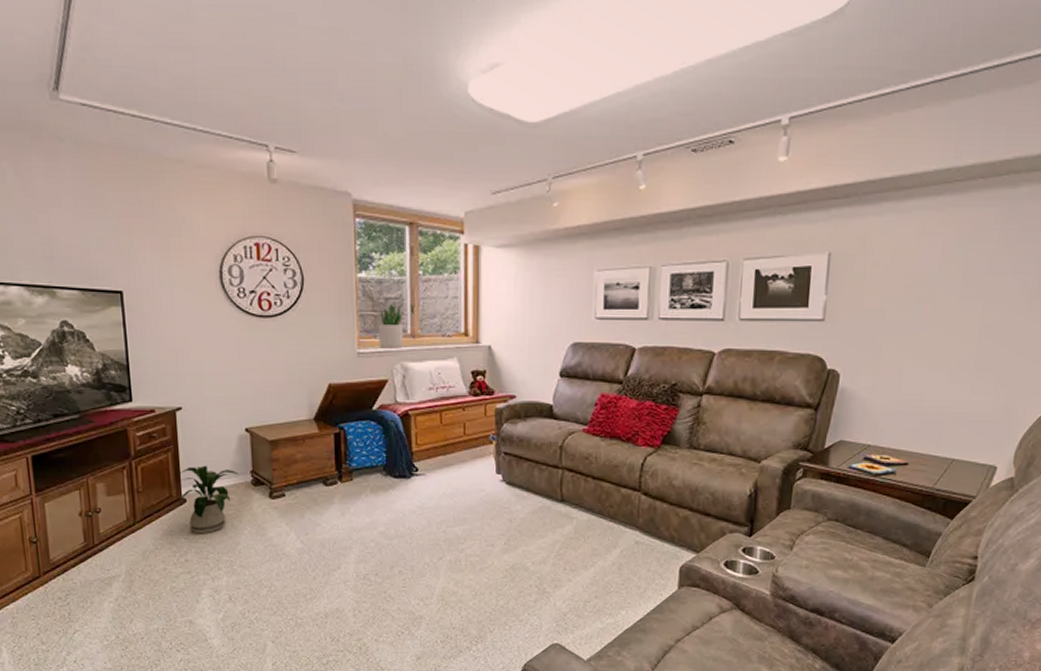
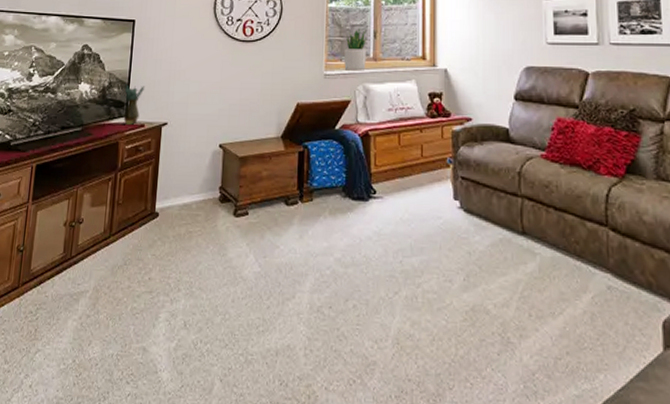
vase: none [121,366,149,410] -> present [122,84,146,125]
house plant: present [176,465,238,534] -> none [153,179,208,251]

